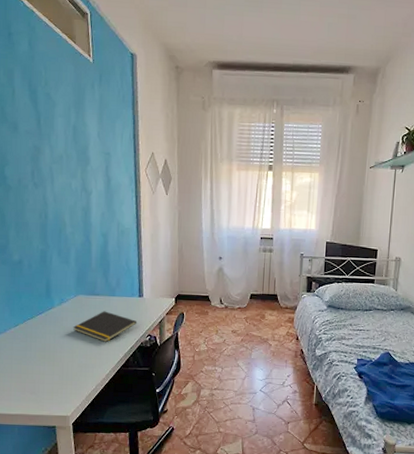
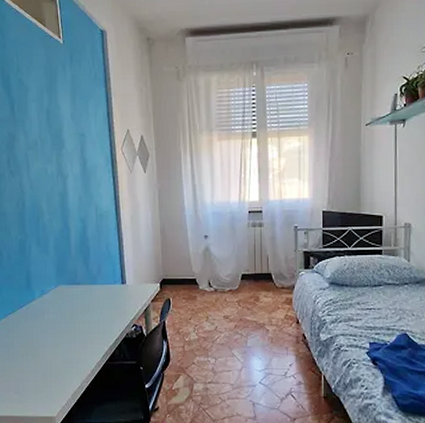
notepad: present [72,311,138,343] -> none [54,301,122,335]

